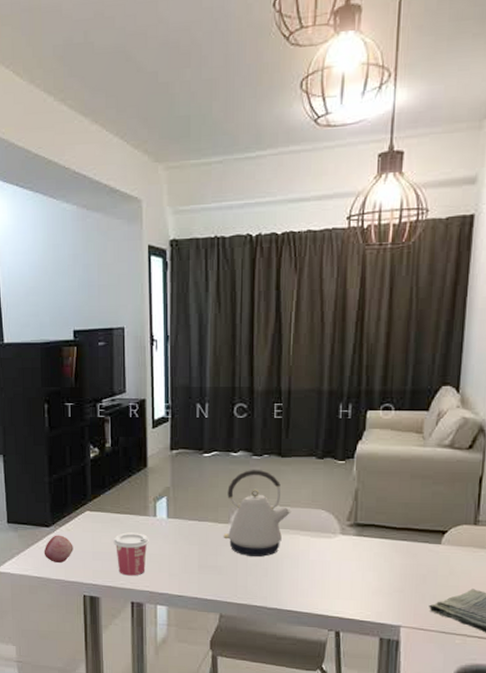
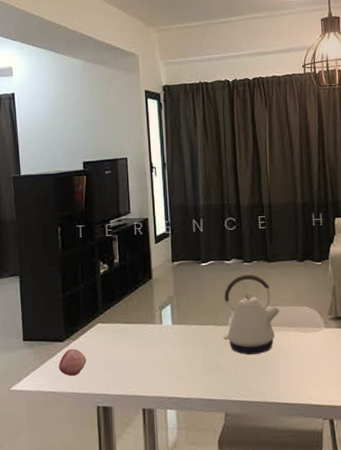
cup: present [113,532,149,576] -> none [124,340,157,383]

